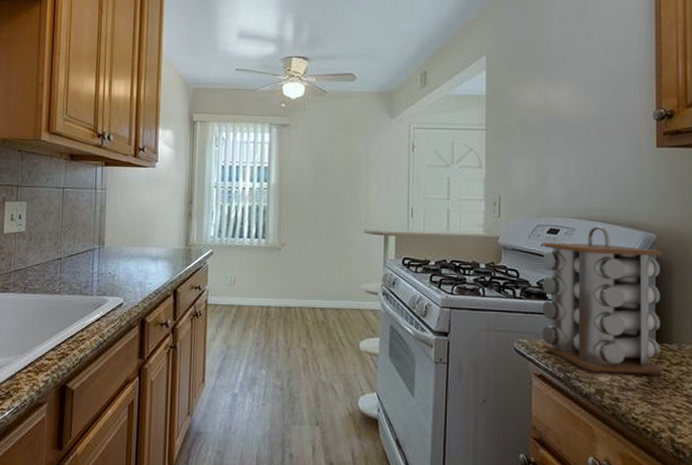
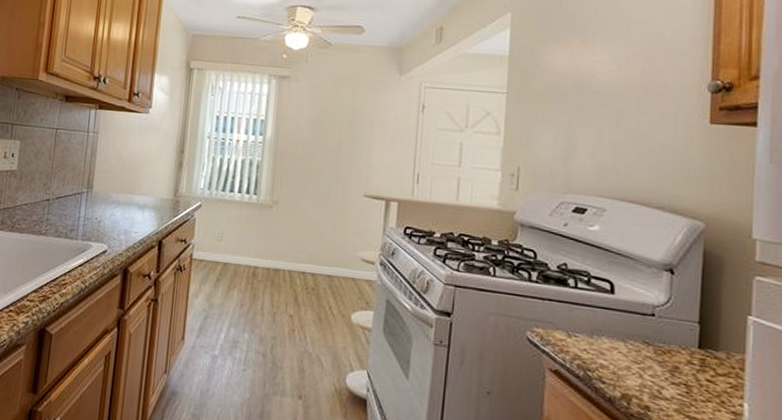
spice rack: present [543,225,662,374] -> none [560,207,712,385]

